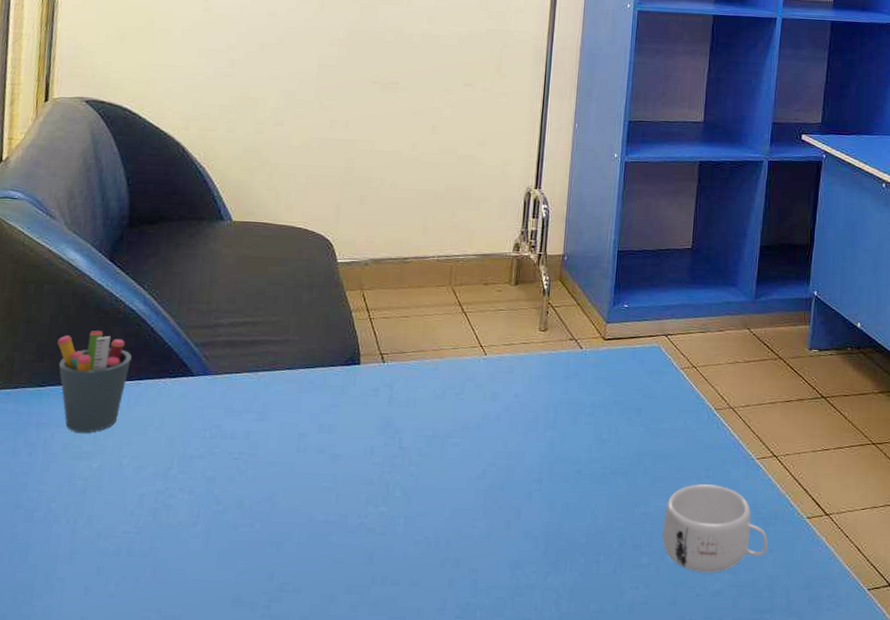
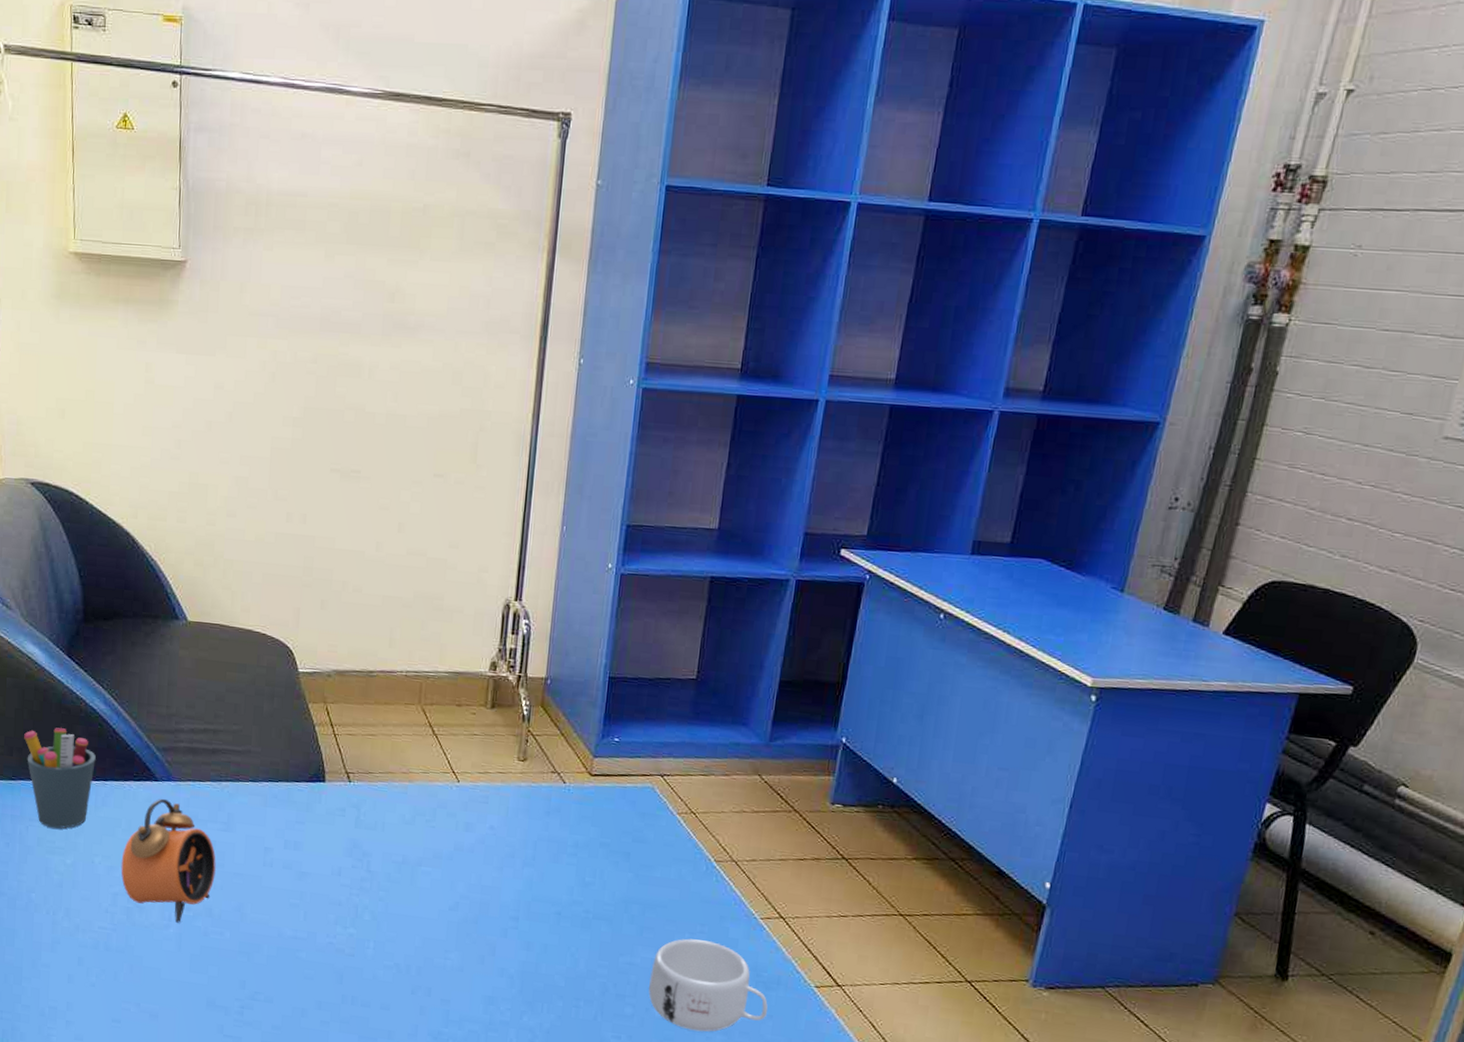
alarm clock: none [149,393,250,519] -> present [121,798,216,923]

